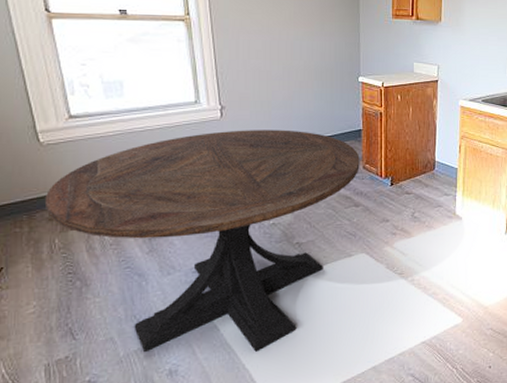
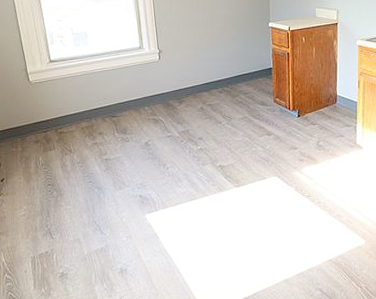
round table: present [44,130,360,353] -> none [32,69,271,258]

